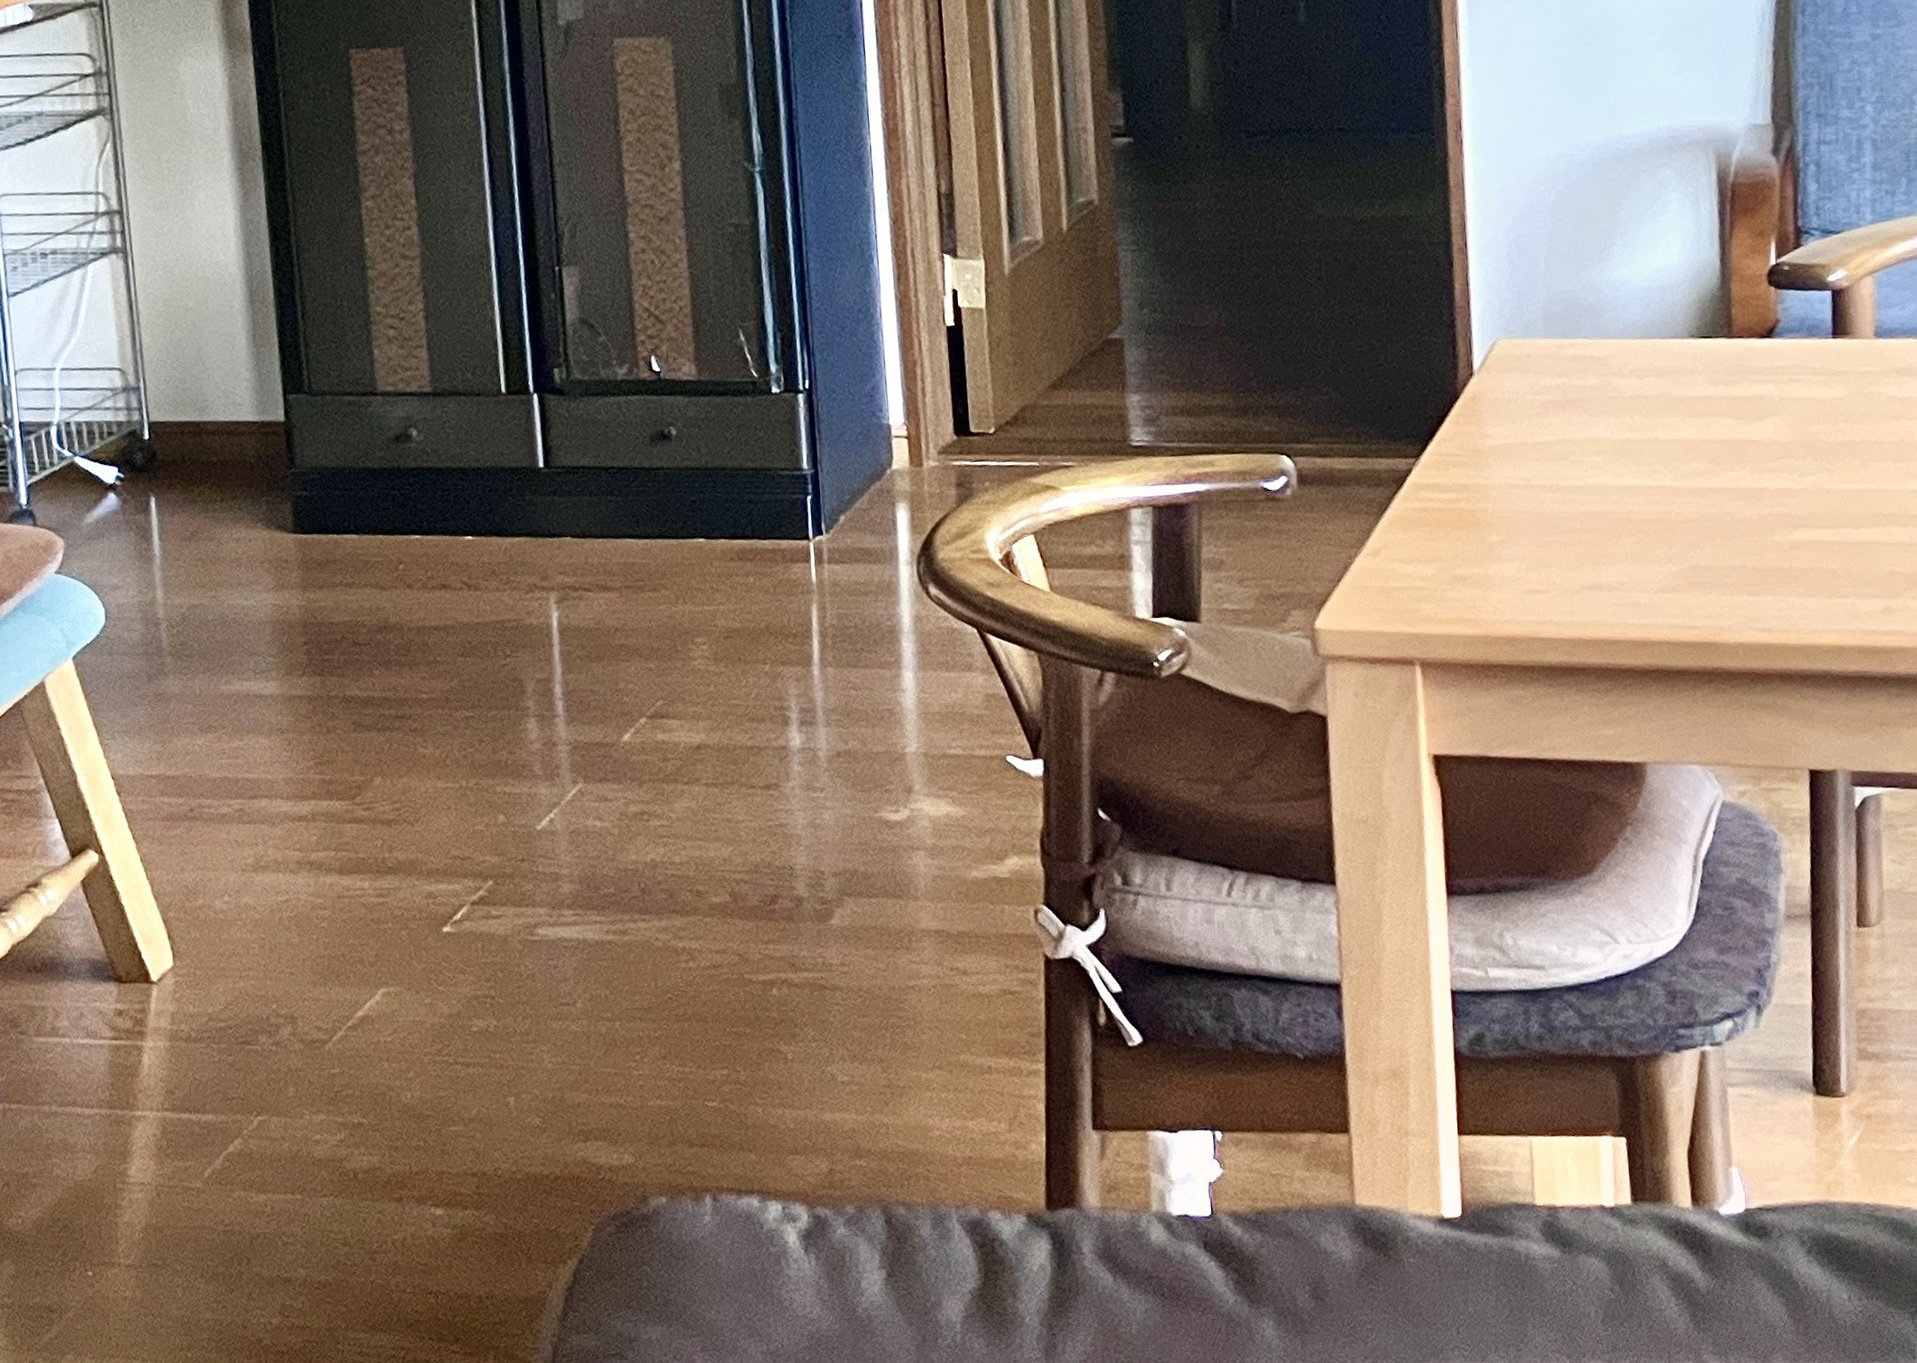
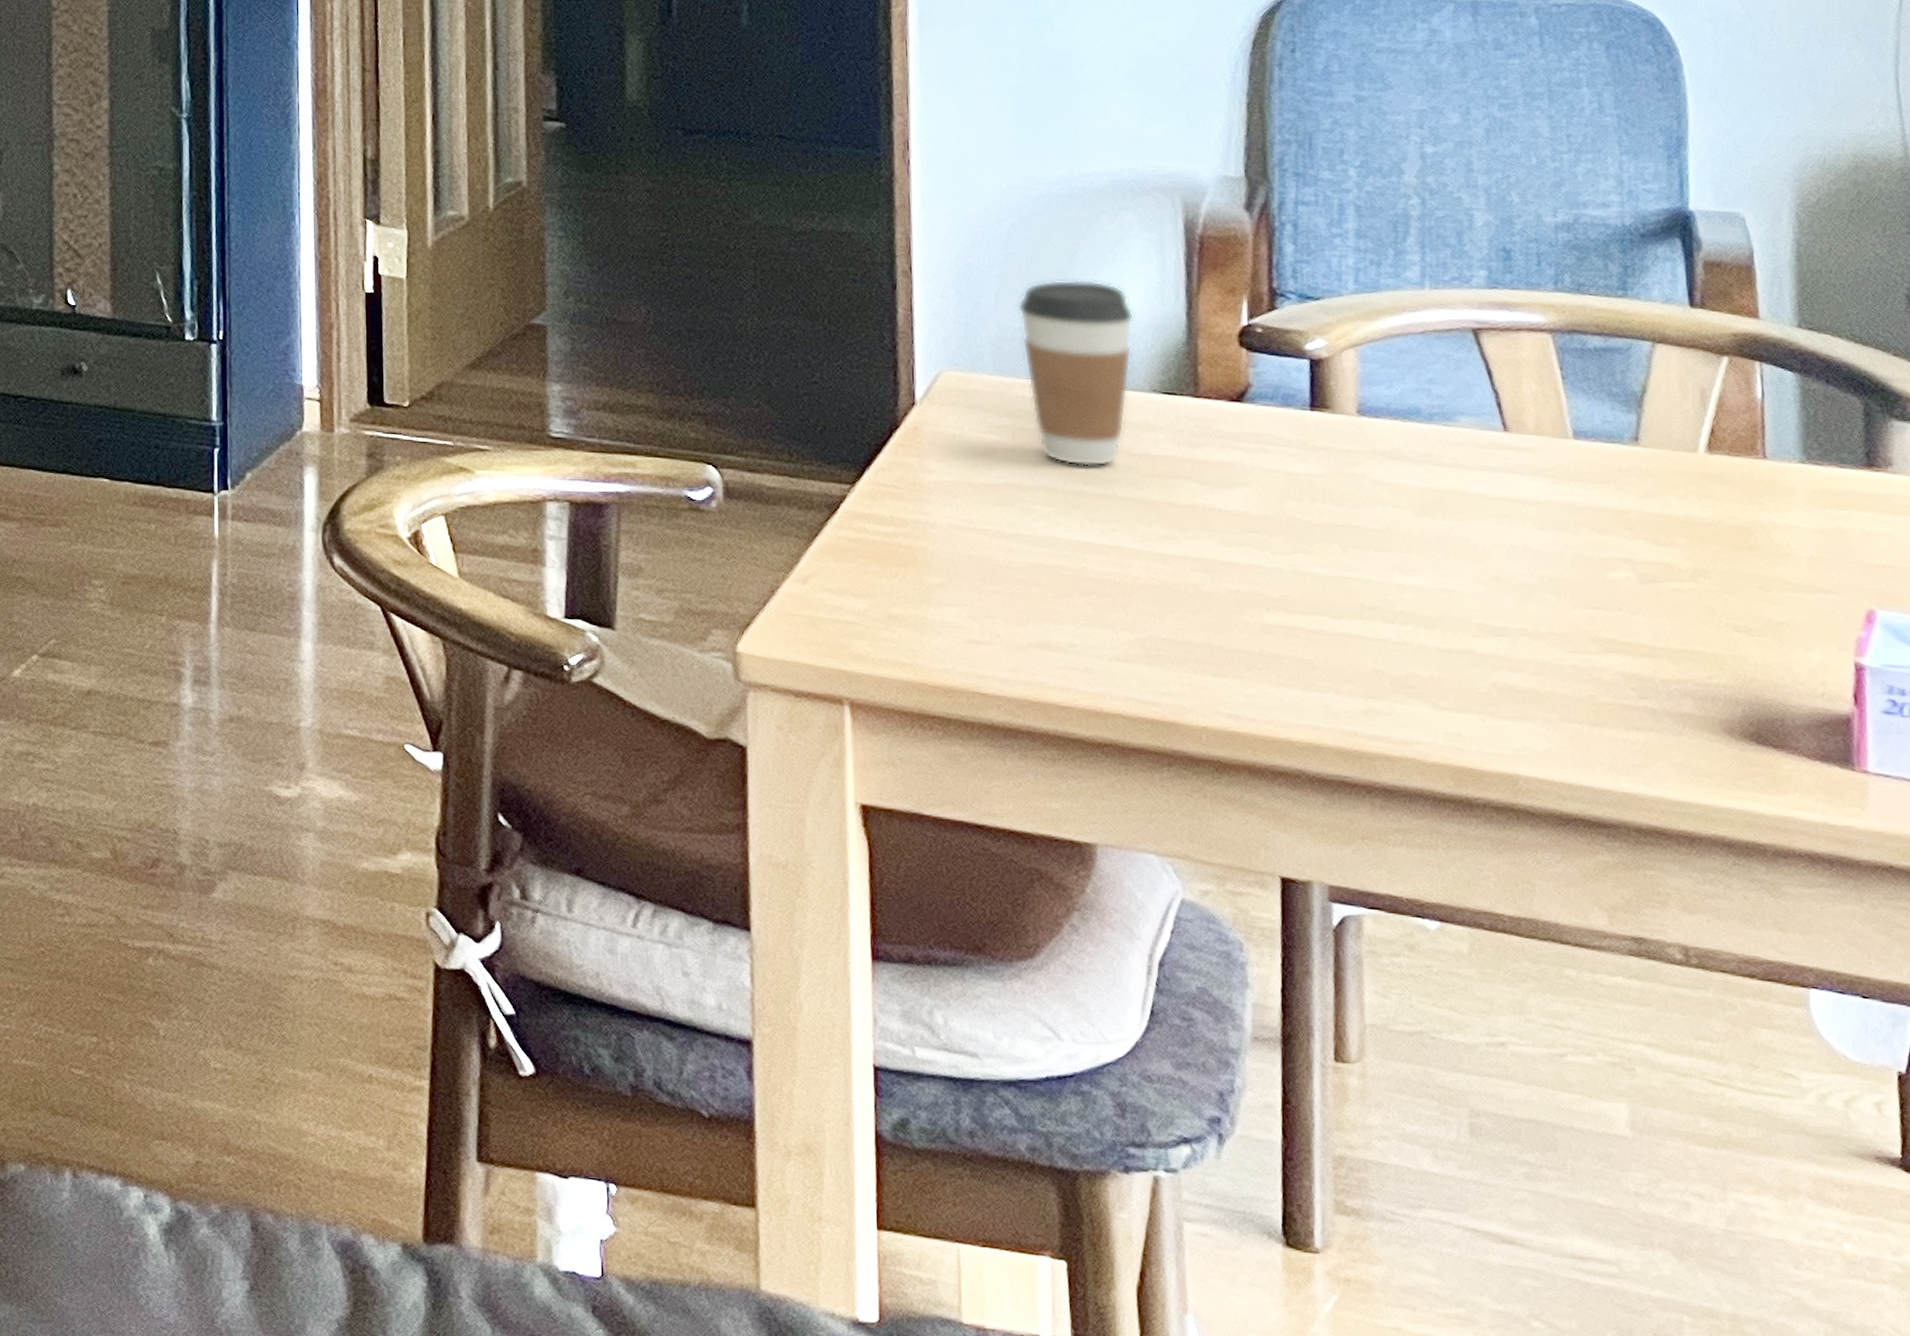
coffee cup: none [1566,237,1673,416] -> present [1018,279,1135,467]

